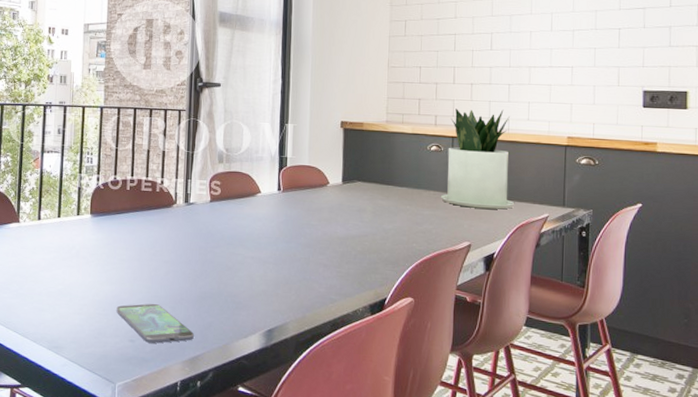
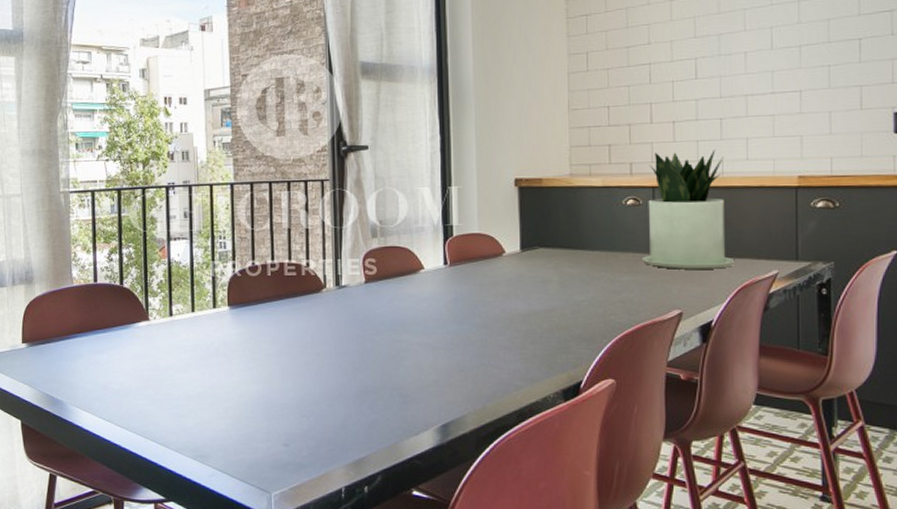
smartphone: present [116,303,194,344] -> none [265,401,357,446]

